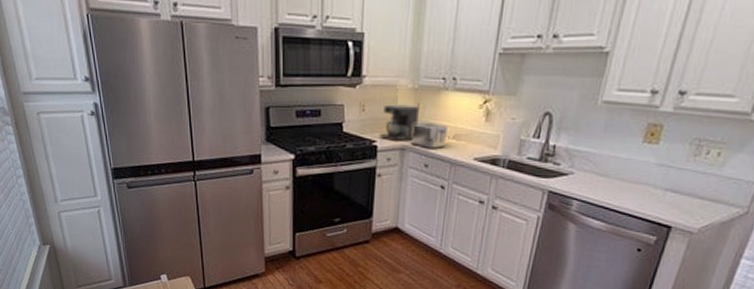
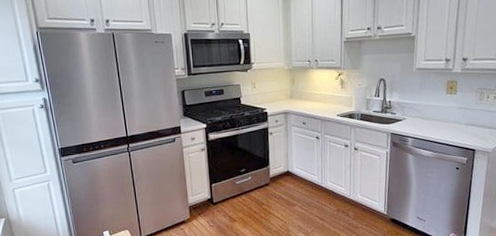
coffee maker: present [379,104,419,142] -> none [268,81,295,108]
toaster: present [410,122,447,150] -> none [290,92,316,112]

